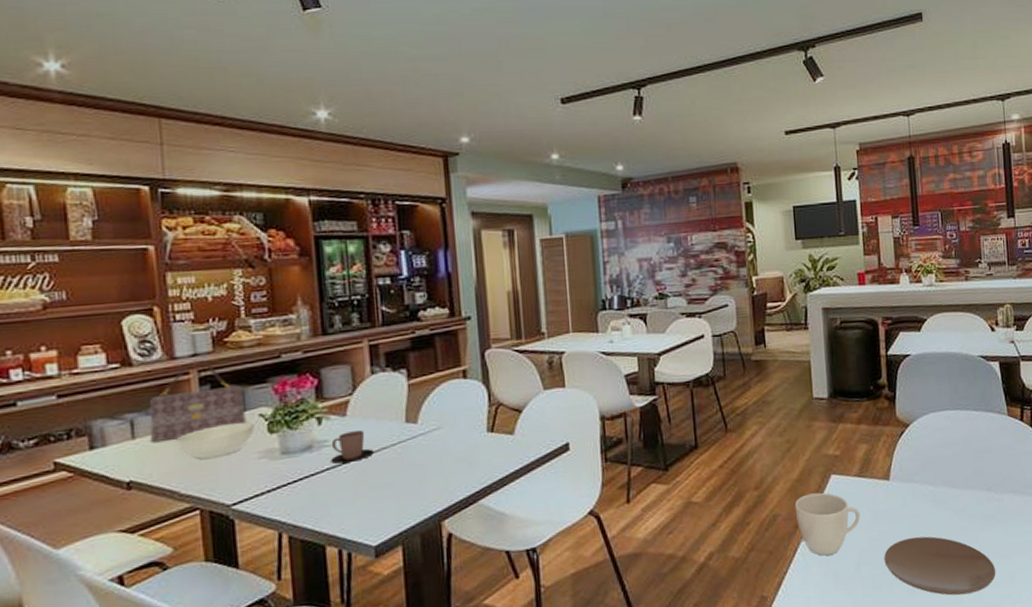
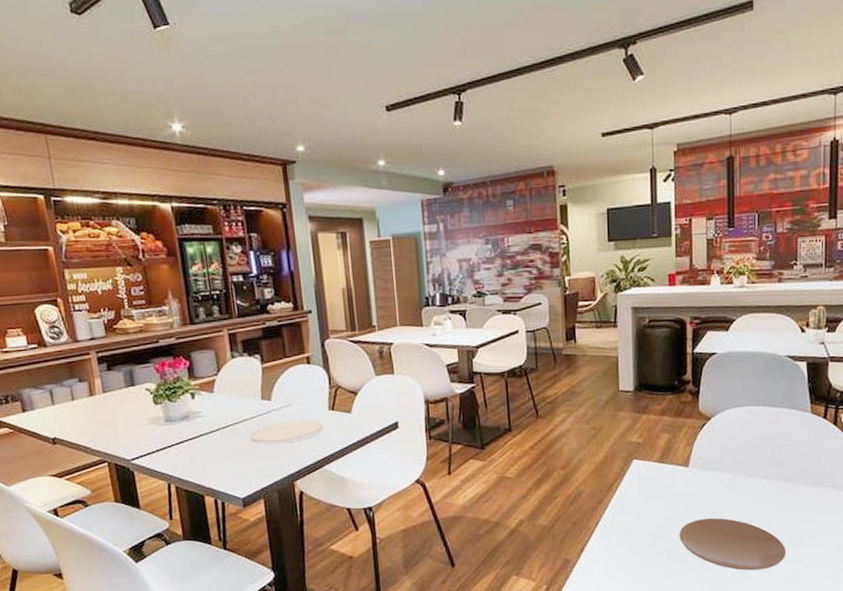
handbag: present [149,359,247,443] -> none [62,343,137,409]
bowl: present [176,422,256,460] -> none [85,395,144,424]
cup: present [331,430,375,464] -> none [203,405,238,431]
plate: none [389,444,481,478] -> present [250,420,324,445]
cup: present [794,492,861,556] -> none [598,474,659,529]

